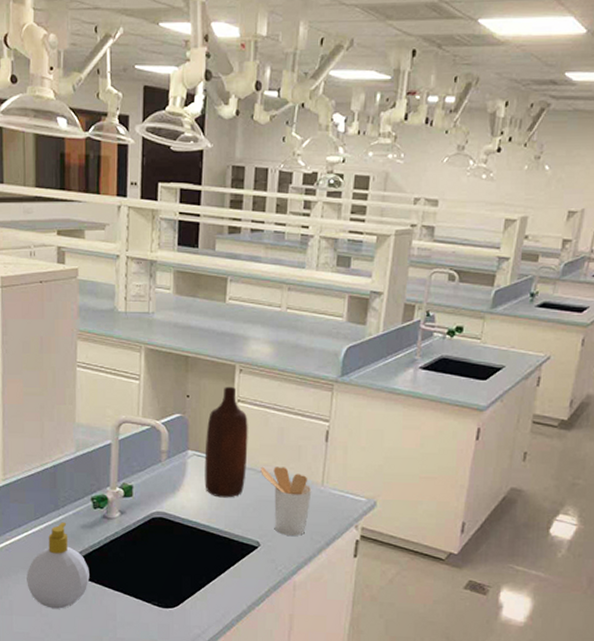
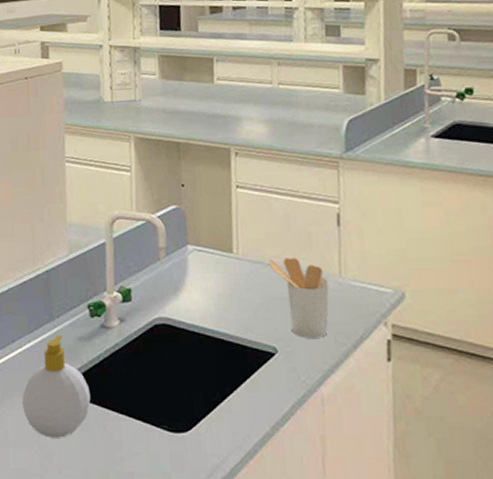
bottle: present [204,386,248,498] -> none [205,171,254,297]

